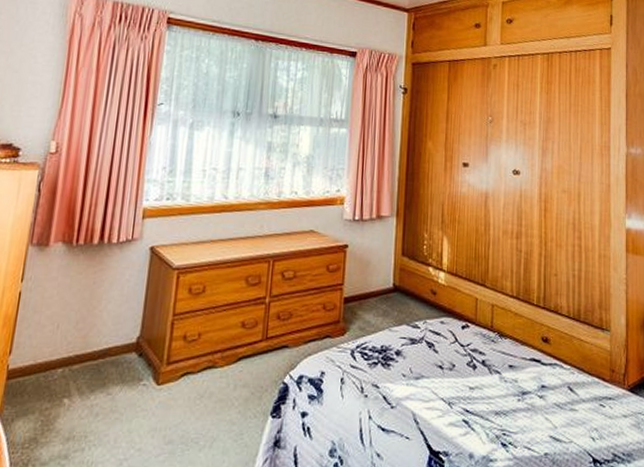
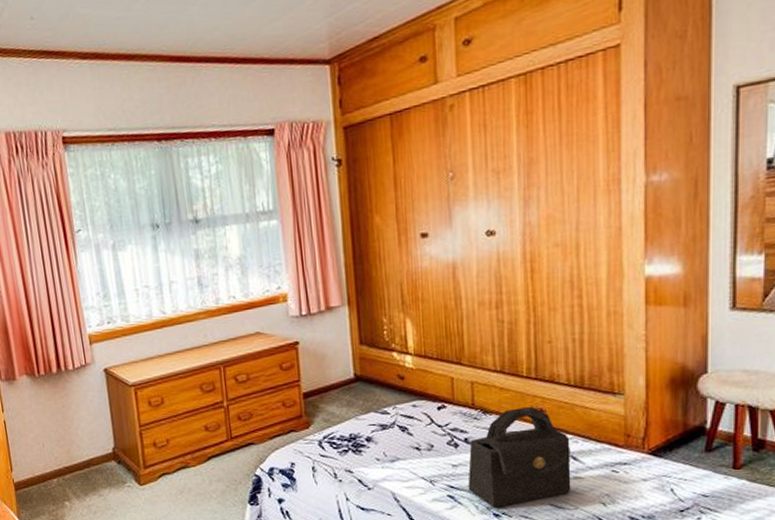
handbag: none [481,333,568,436] -> present [467,406,571,507]

